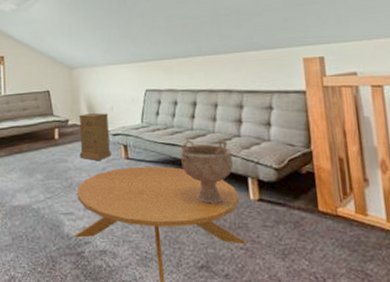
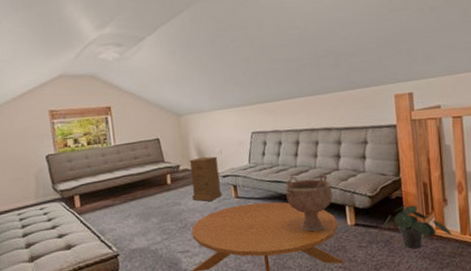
potted plant: none [291,181,376,235] -> present [383,204,452,249]

